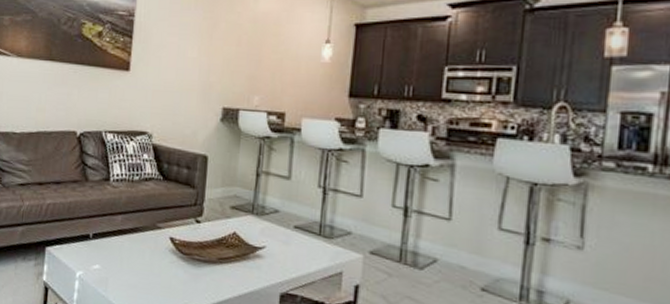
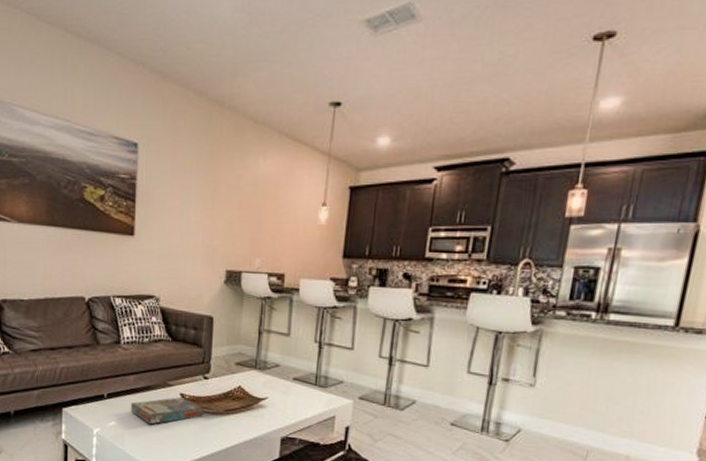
board game: none [116,241,194,271] -> present [130,397,203,425]

